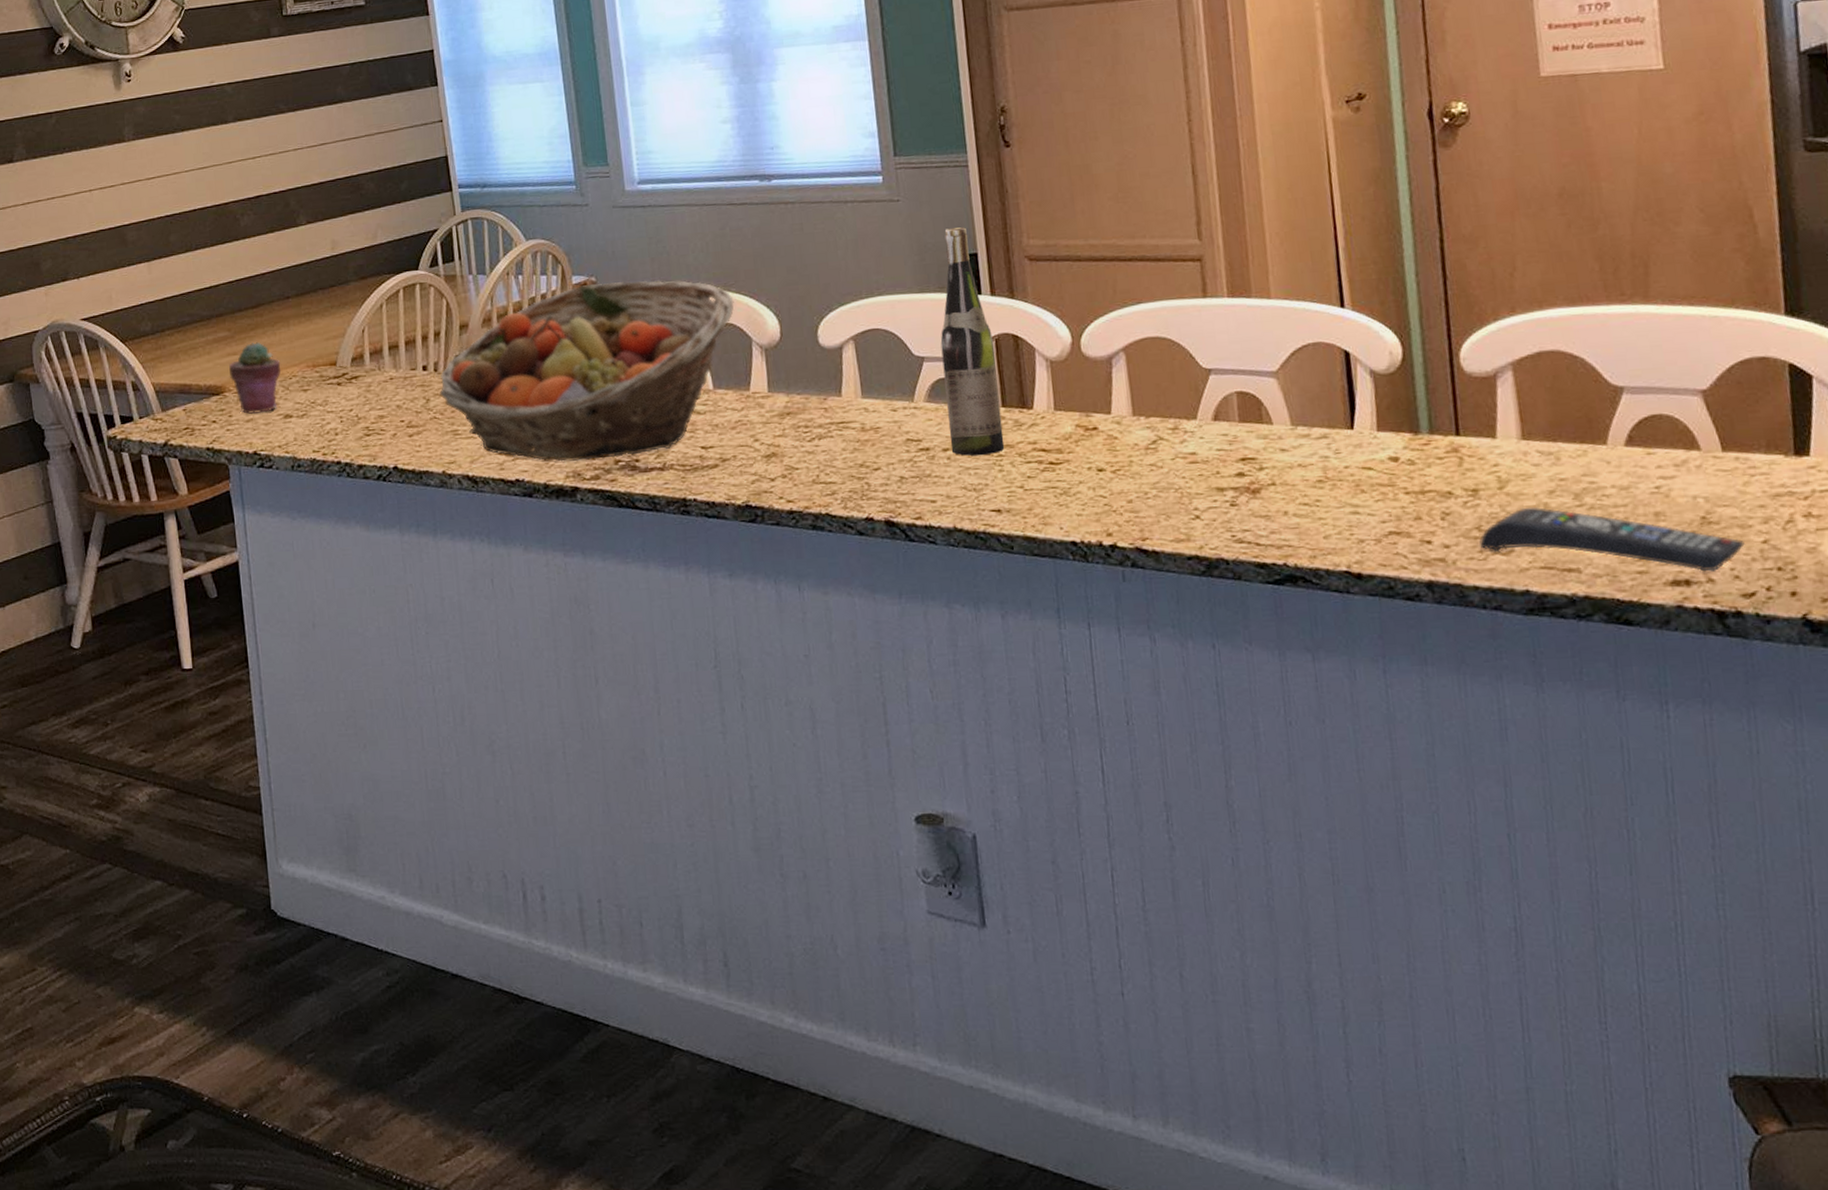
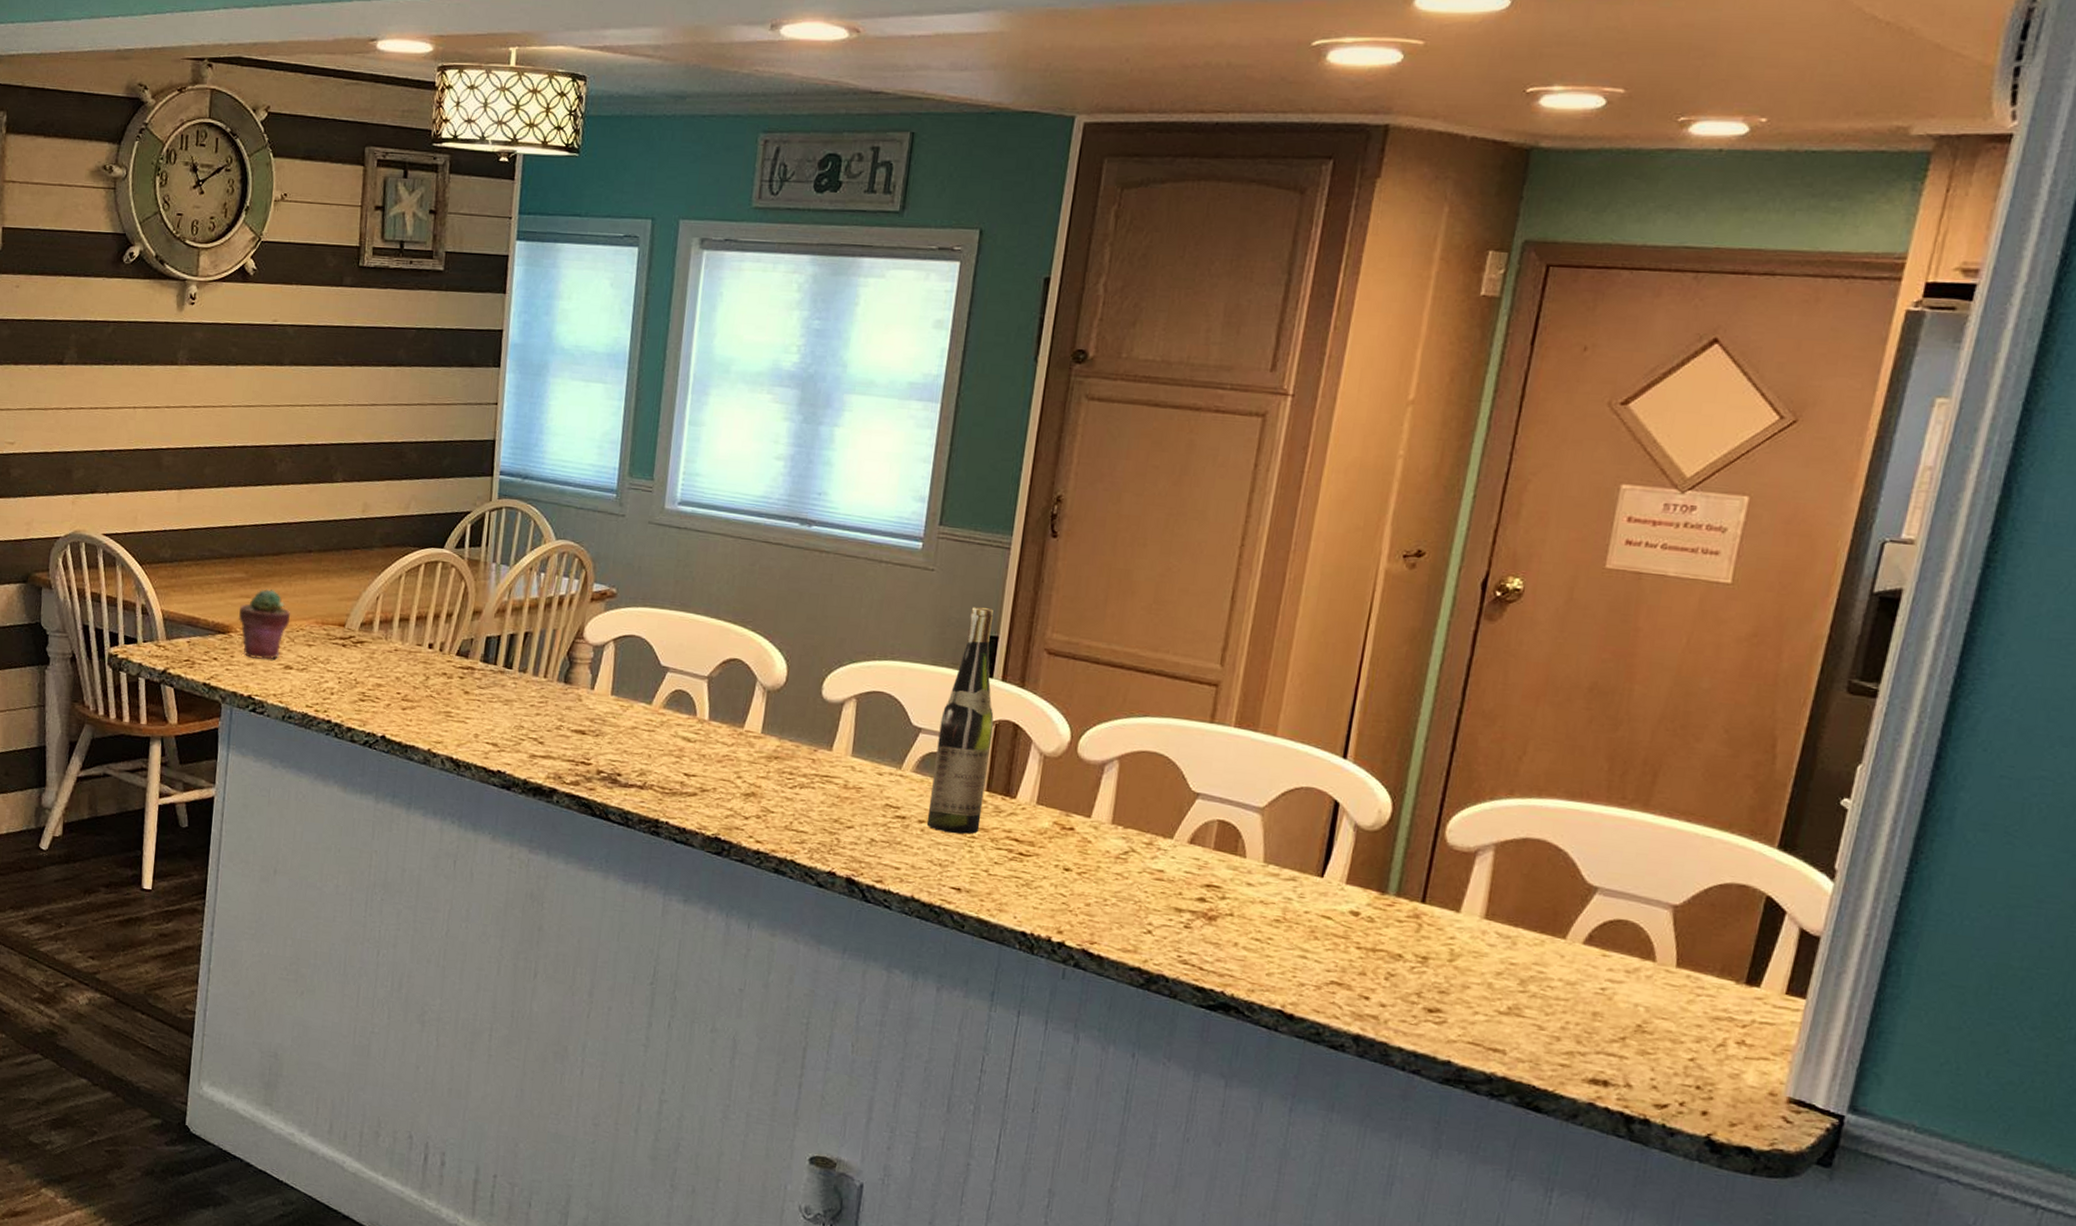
fruit basket: present [440,280,734,462] -> none [440,593,748,769]
remote control: present [1478,506,1745,572] -> none [1414,983,1672,1078]

